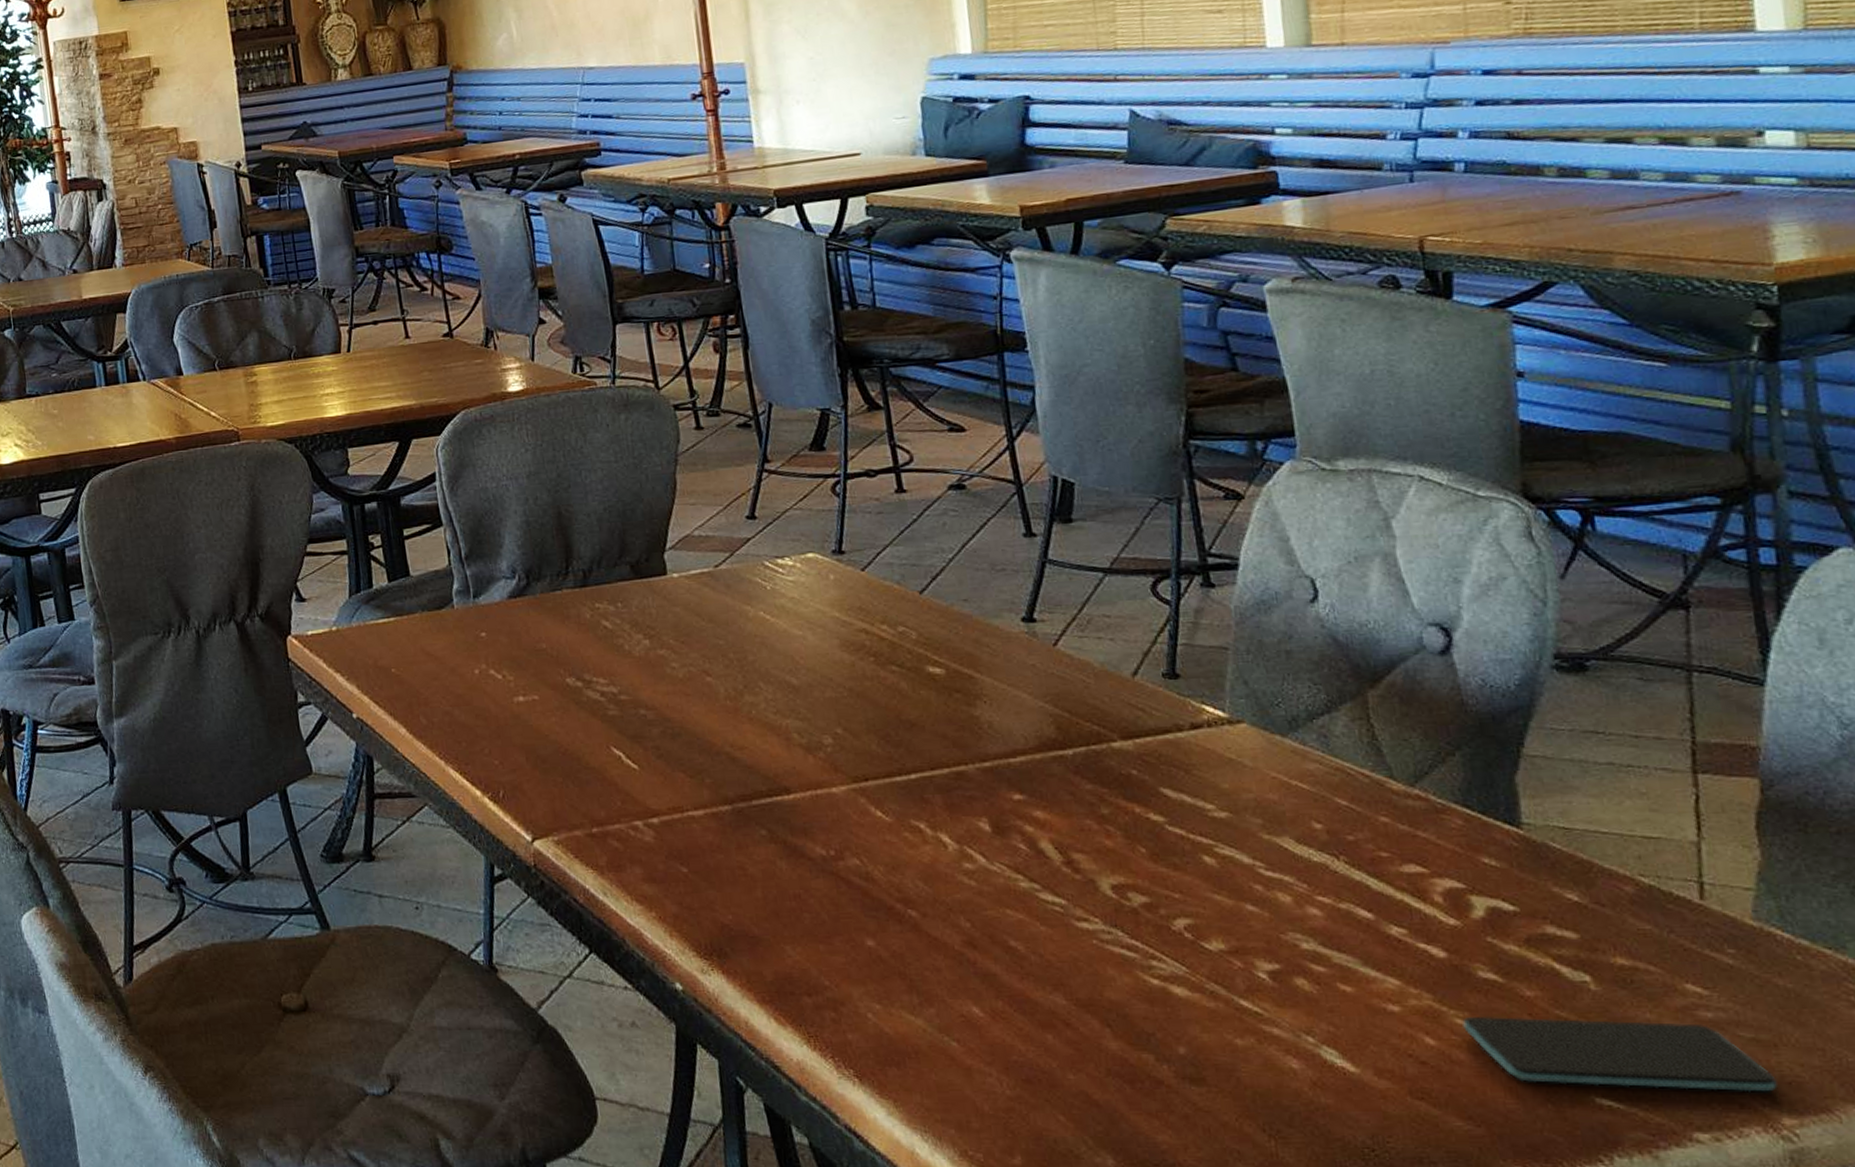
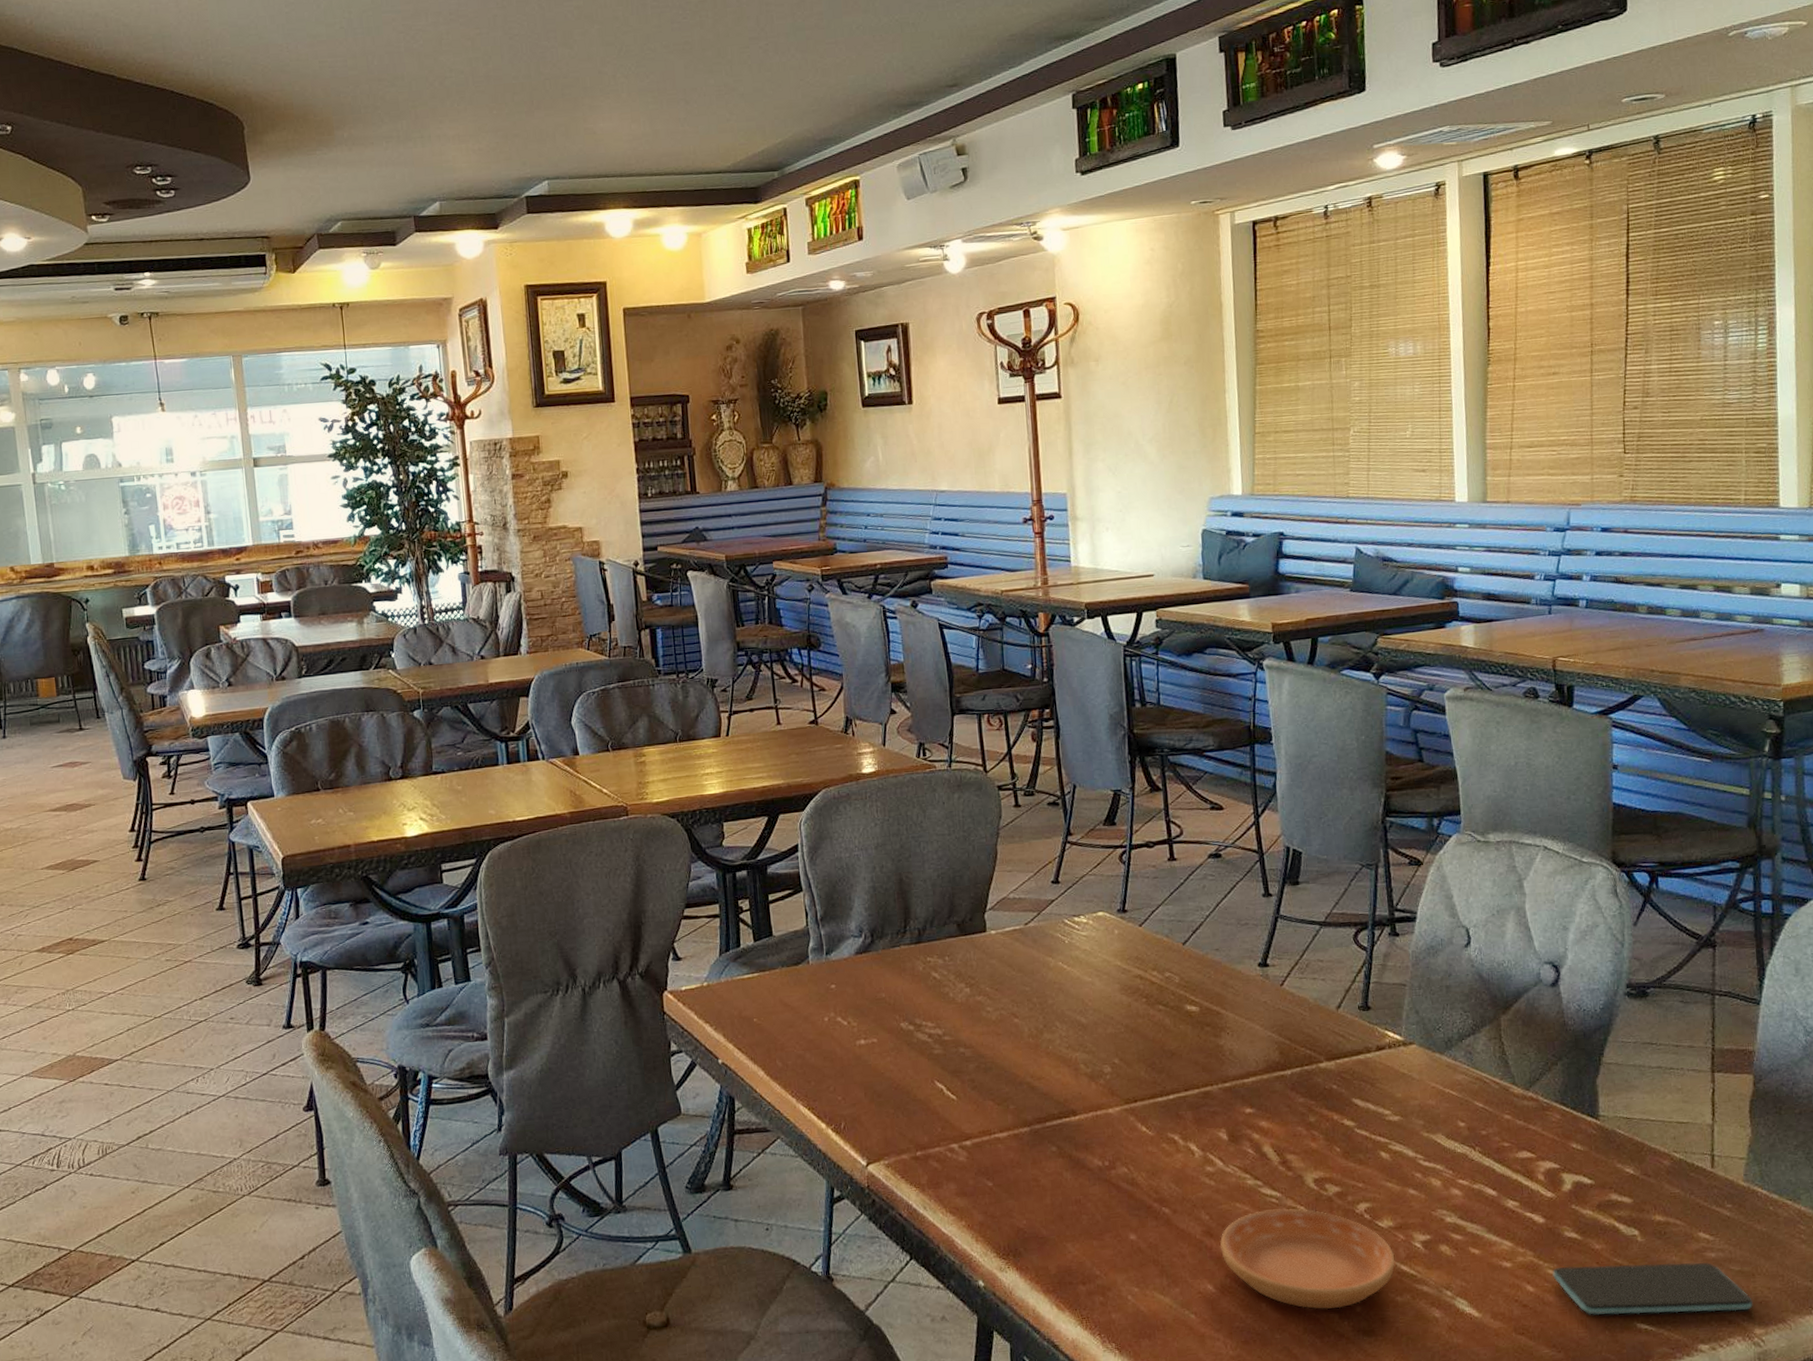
saucer: none [986,919,1231,1049] -> present [1219,1208,1395,1310]

